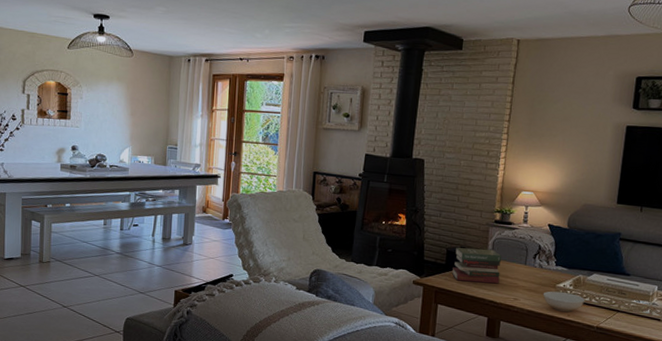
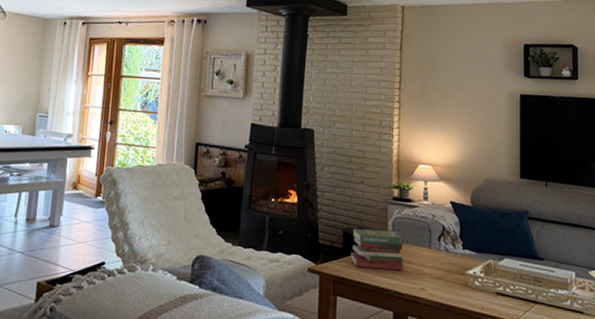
bowl: present [542,291,586,313] -> none [452,279,499,305]

